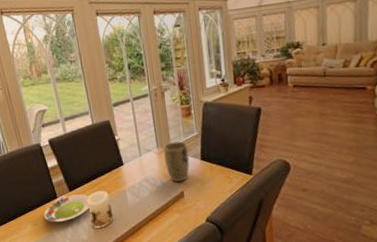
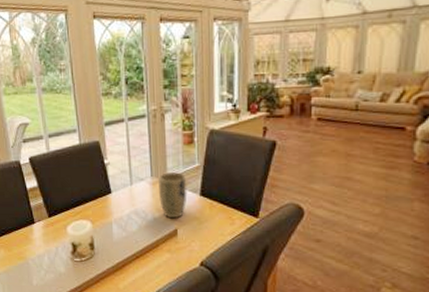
salad plate: present [44,194,89,222] -> none [19,221,70,250]

